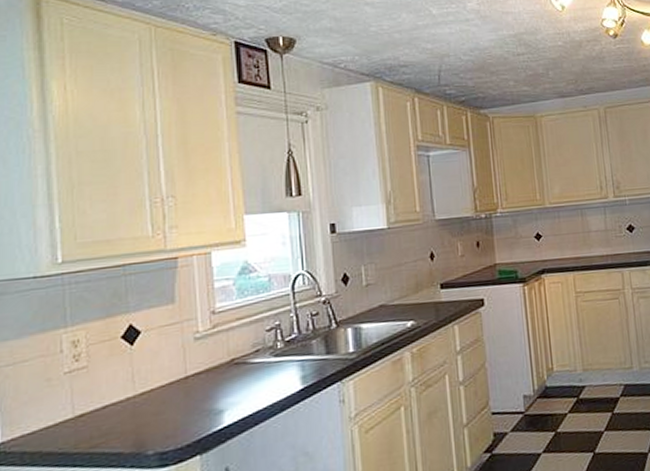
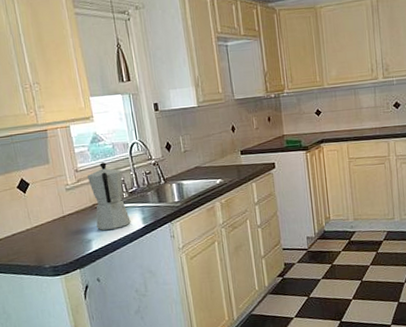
moka pot: none [227,300,284,396] -> present [87,162,131,231]

